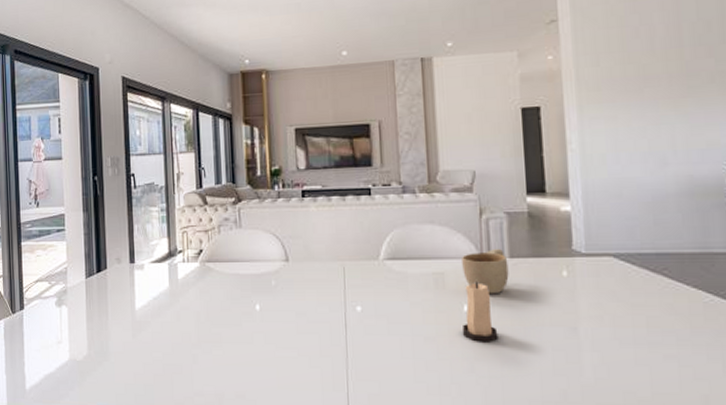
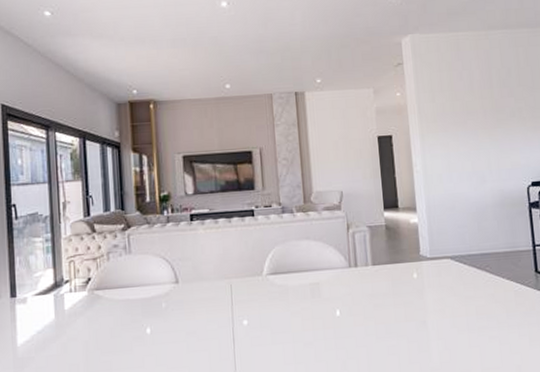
cup: present [462,248,509,294] -> none [333,257,372,299]
candle: present [463,281,498,342] -> none [336,288,365,342]

